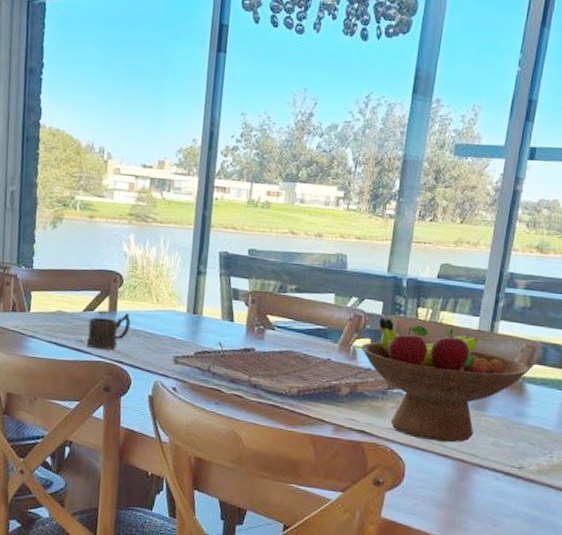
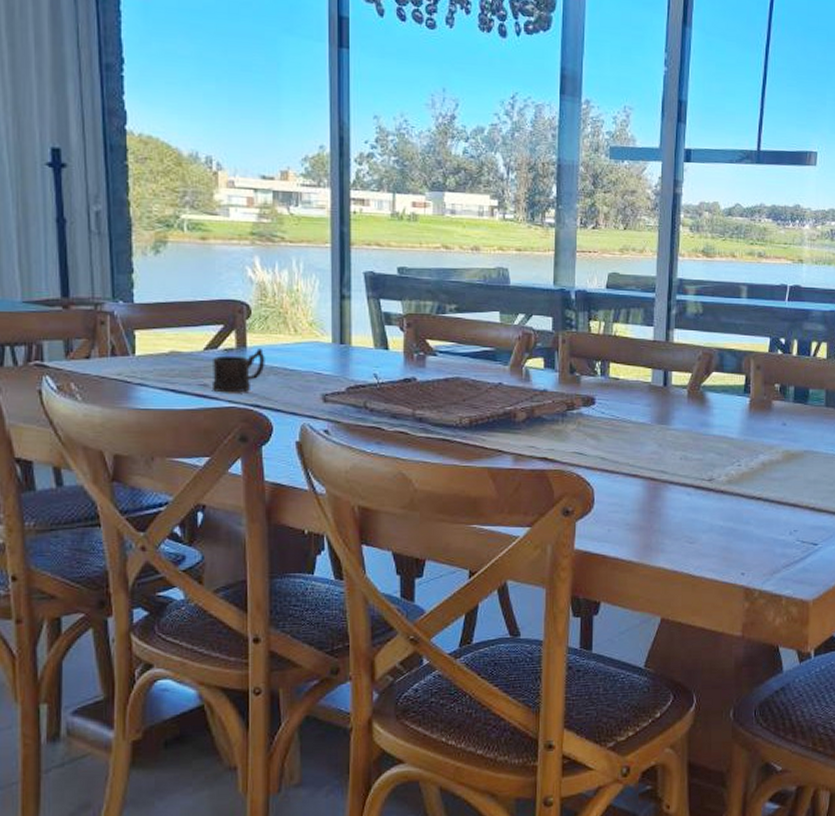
fruit bowl: present [361,317,530,443] -> none [534,334,708,461]

